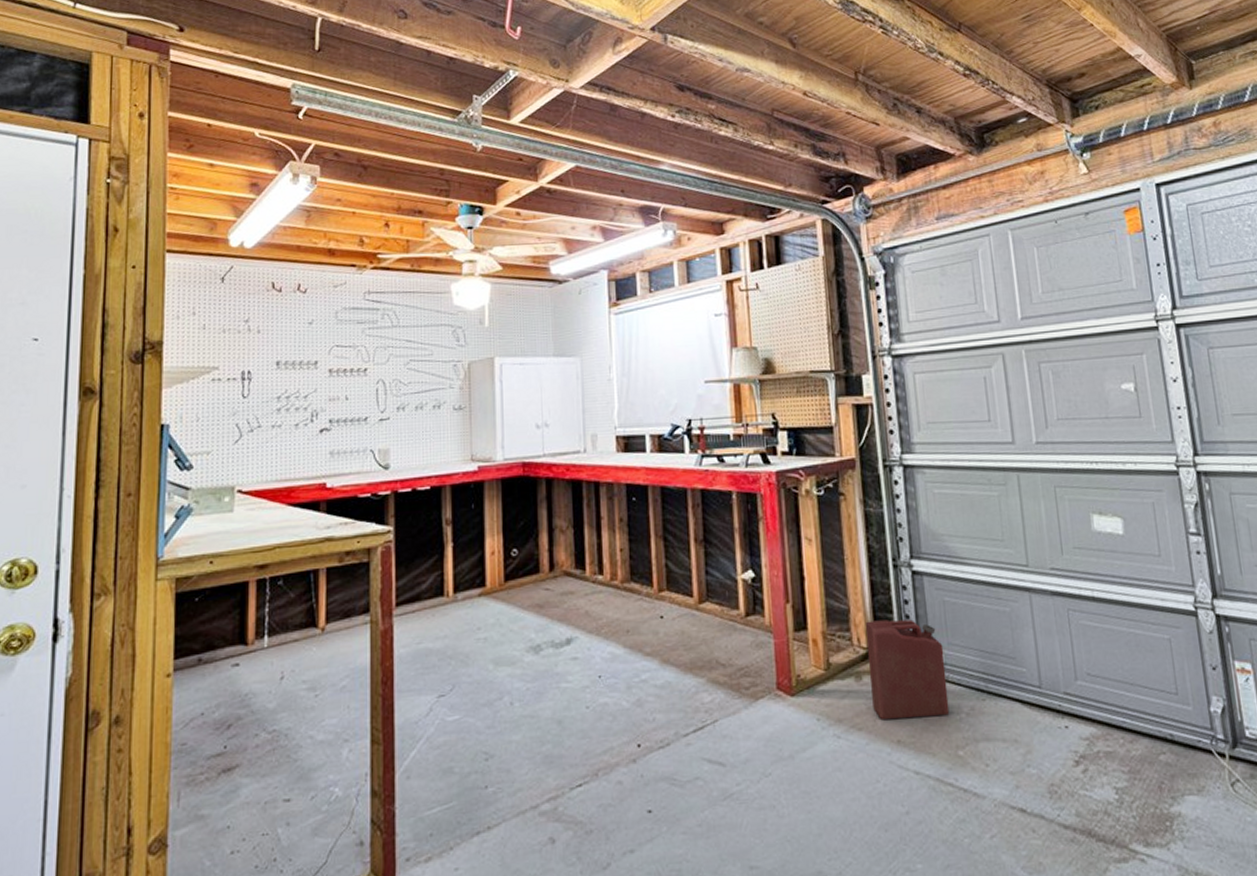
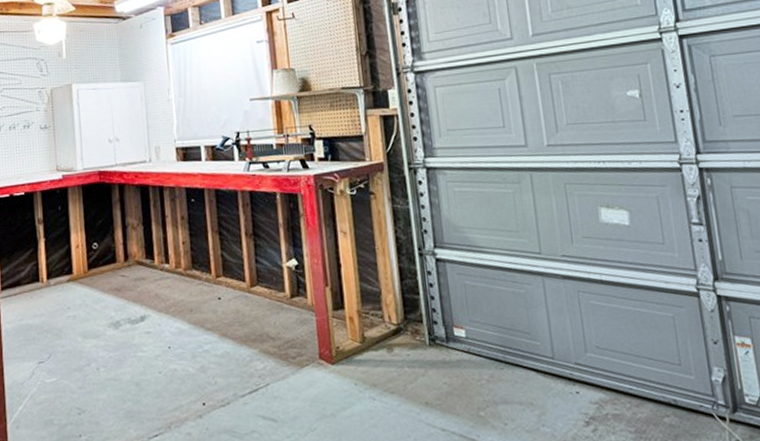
jerry can: present [865,619,950,721] -> none [395,300,472,386]

